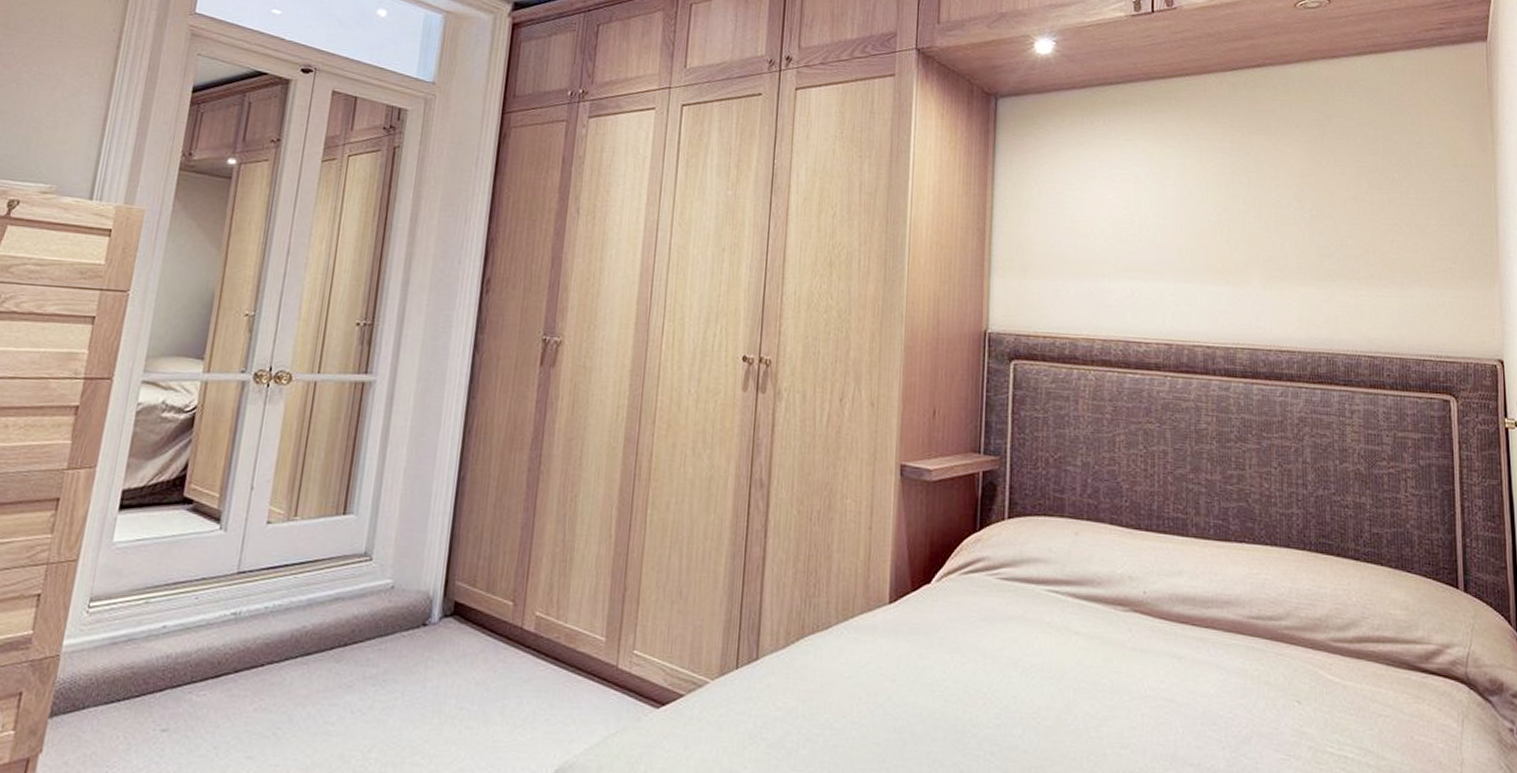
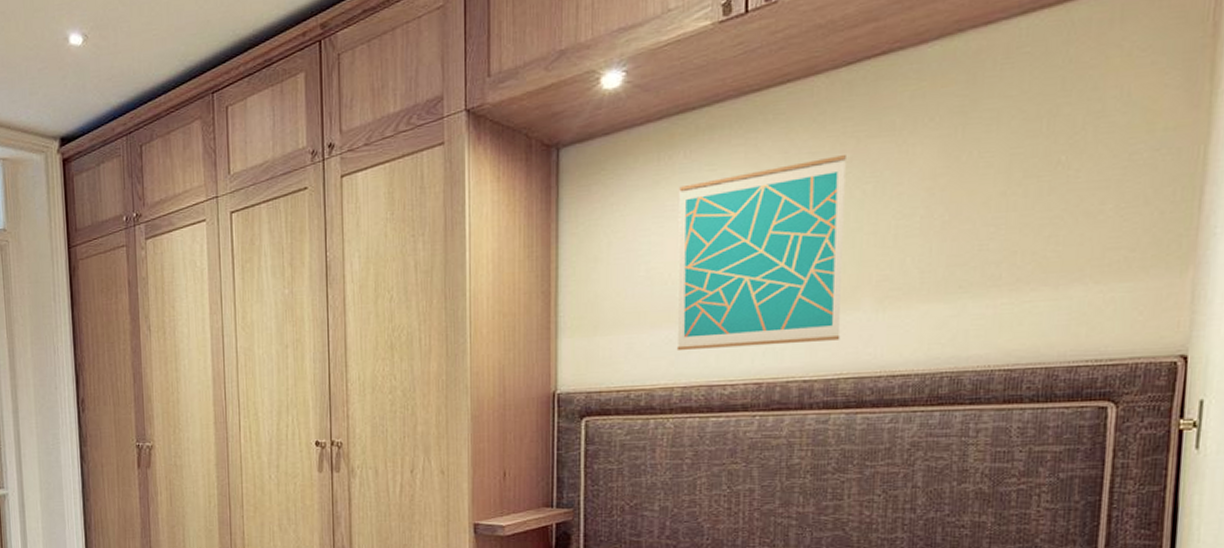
wall art: none [1097,144,1236,311] -> present [676,155,846,351]

